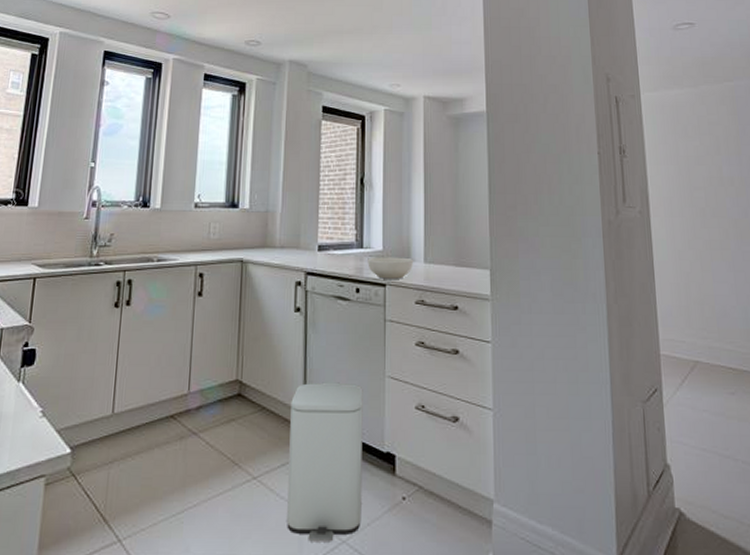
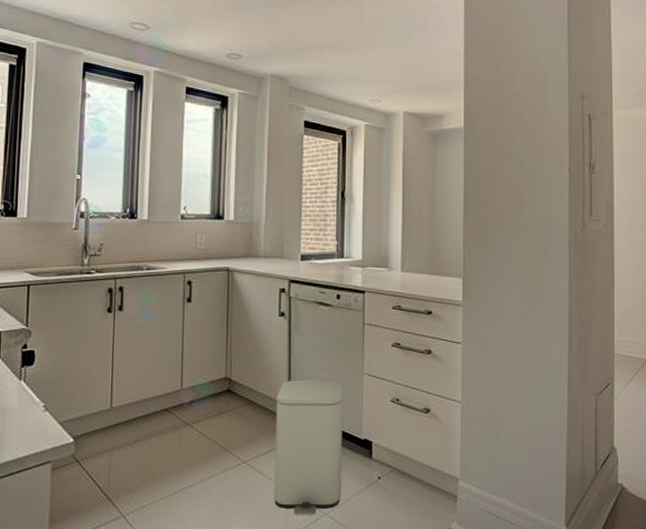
bowl: present [368,257,414,279] -> none [348,266,392,286]

